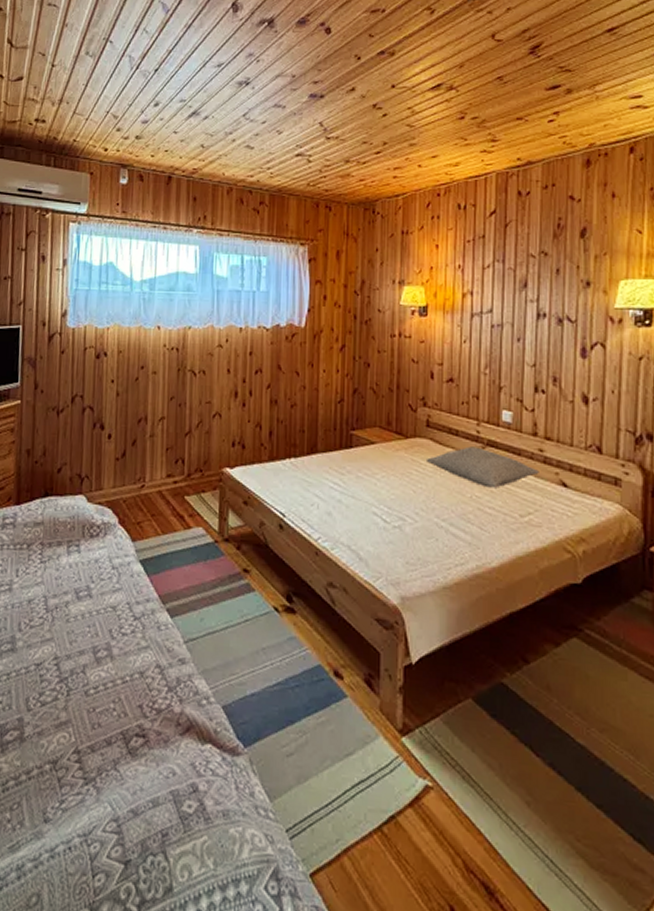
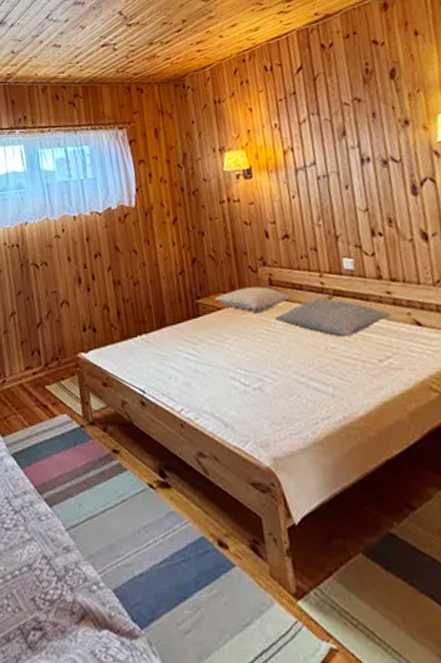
pillow: none [369,425,445,452] -> present [214,286,290,313]

